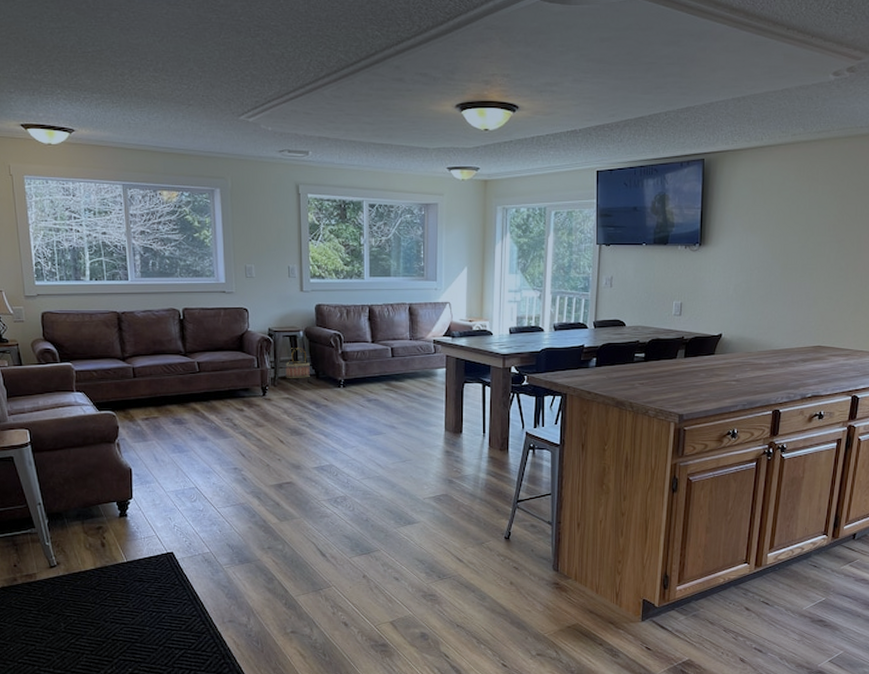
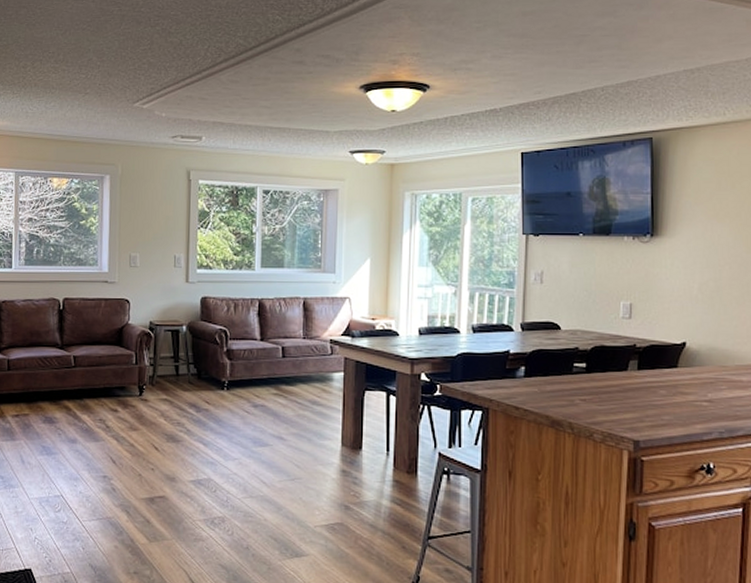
basket: present [284,346,310,378] -> none [164,342,192,378]

